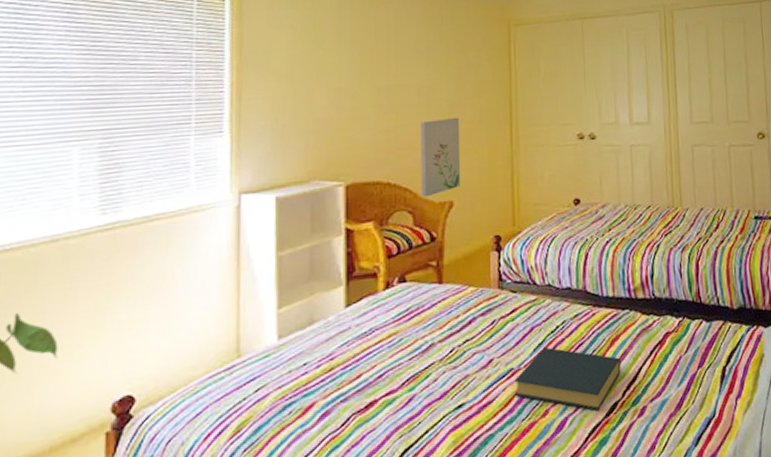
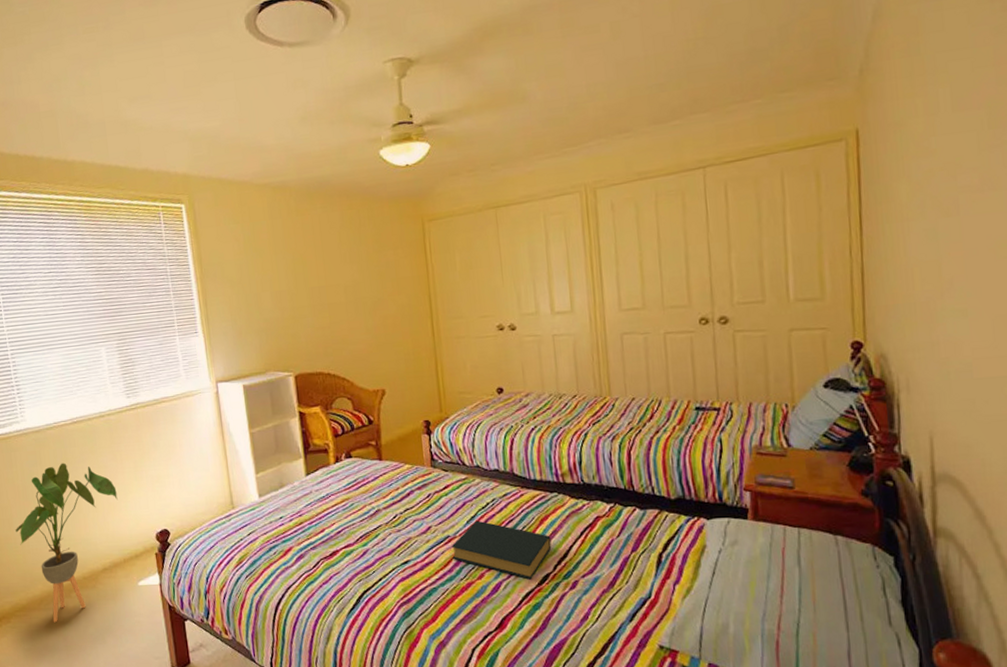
wall art: present [421,117,461,198] -> none [350,313,391,386]

